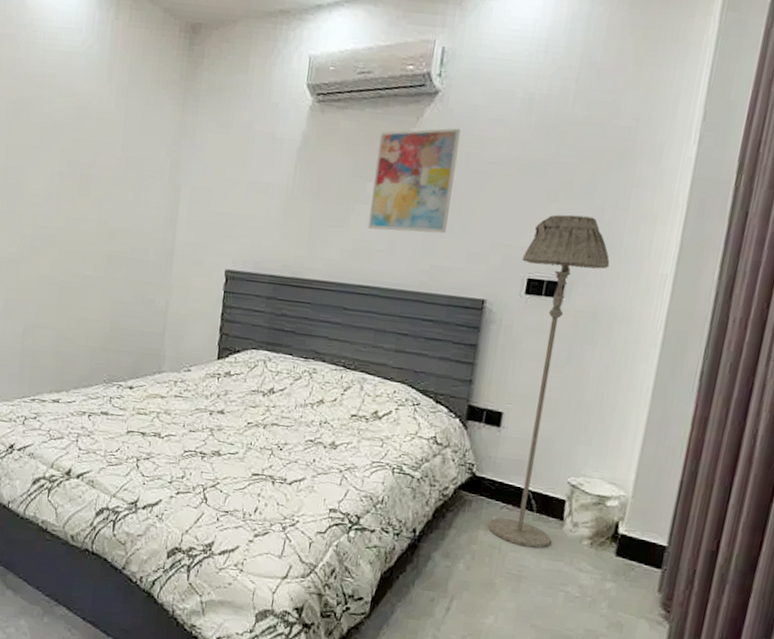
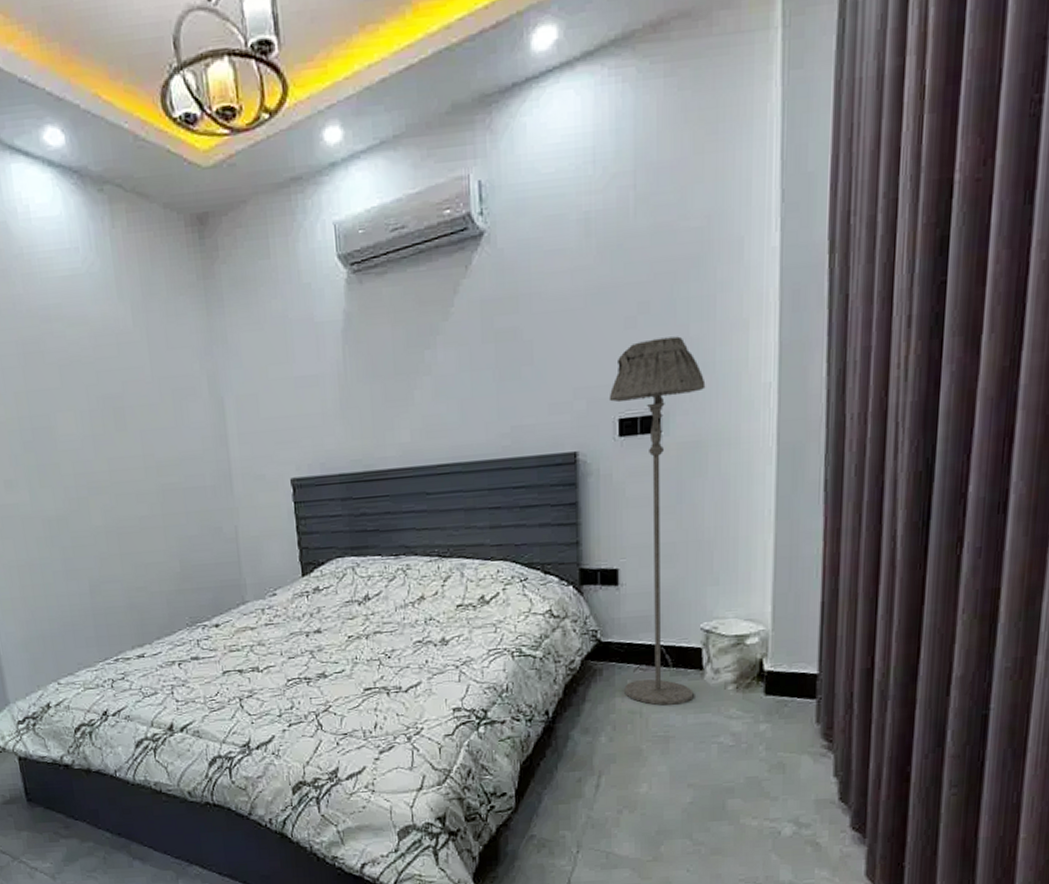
wall art: present [368,128,461,234] -> none [428,269,520,401]

